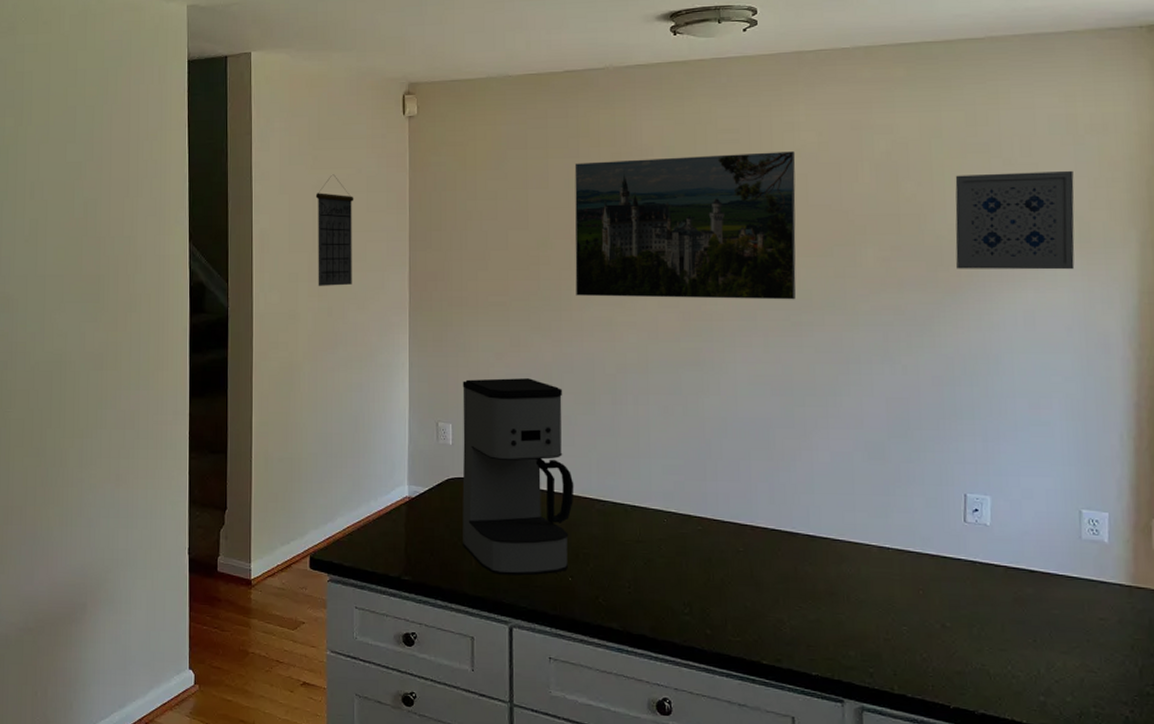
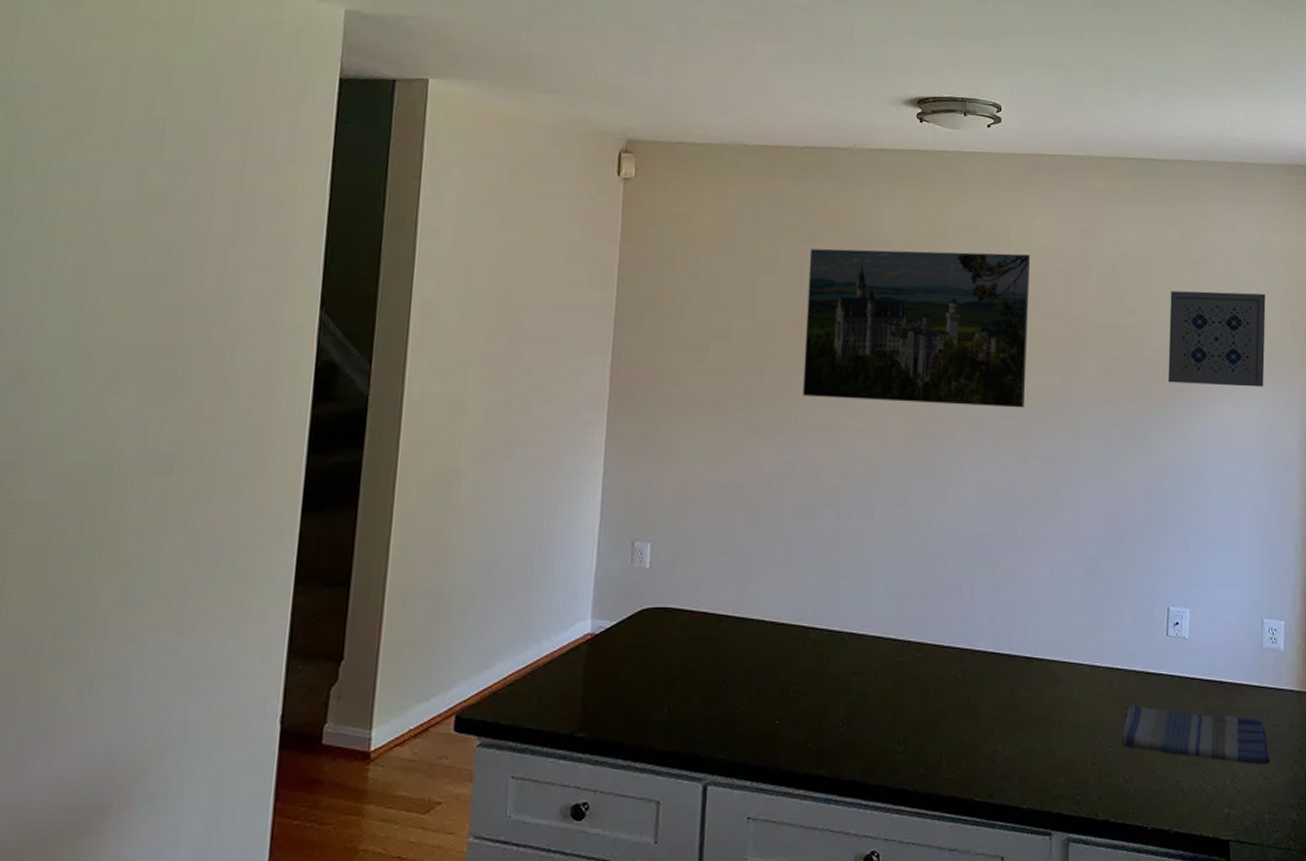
calendar: present [315,174,354,286] -> none [494,238,550,374]
coffee maker: present [462,378,574,576] -> none [654,489,788,723]
dish towel: none [916,586,1095,657] -> present [1121,703,1271,765]

